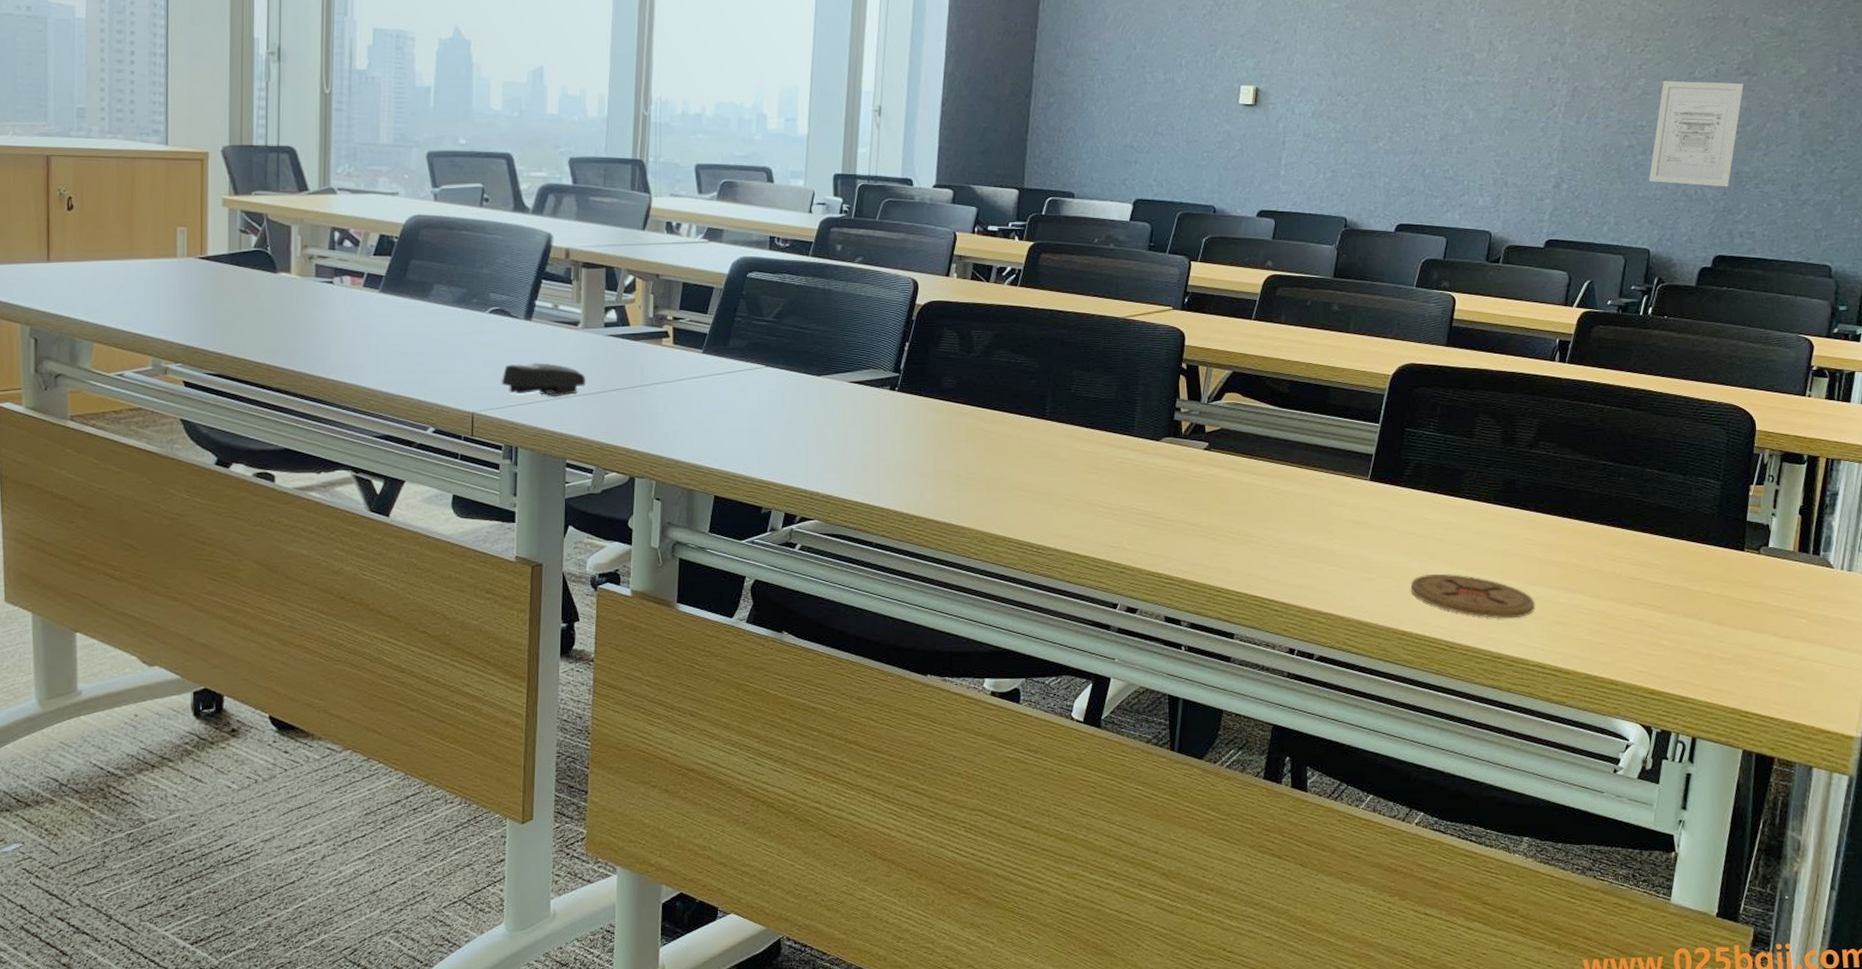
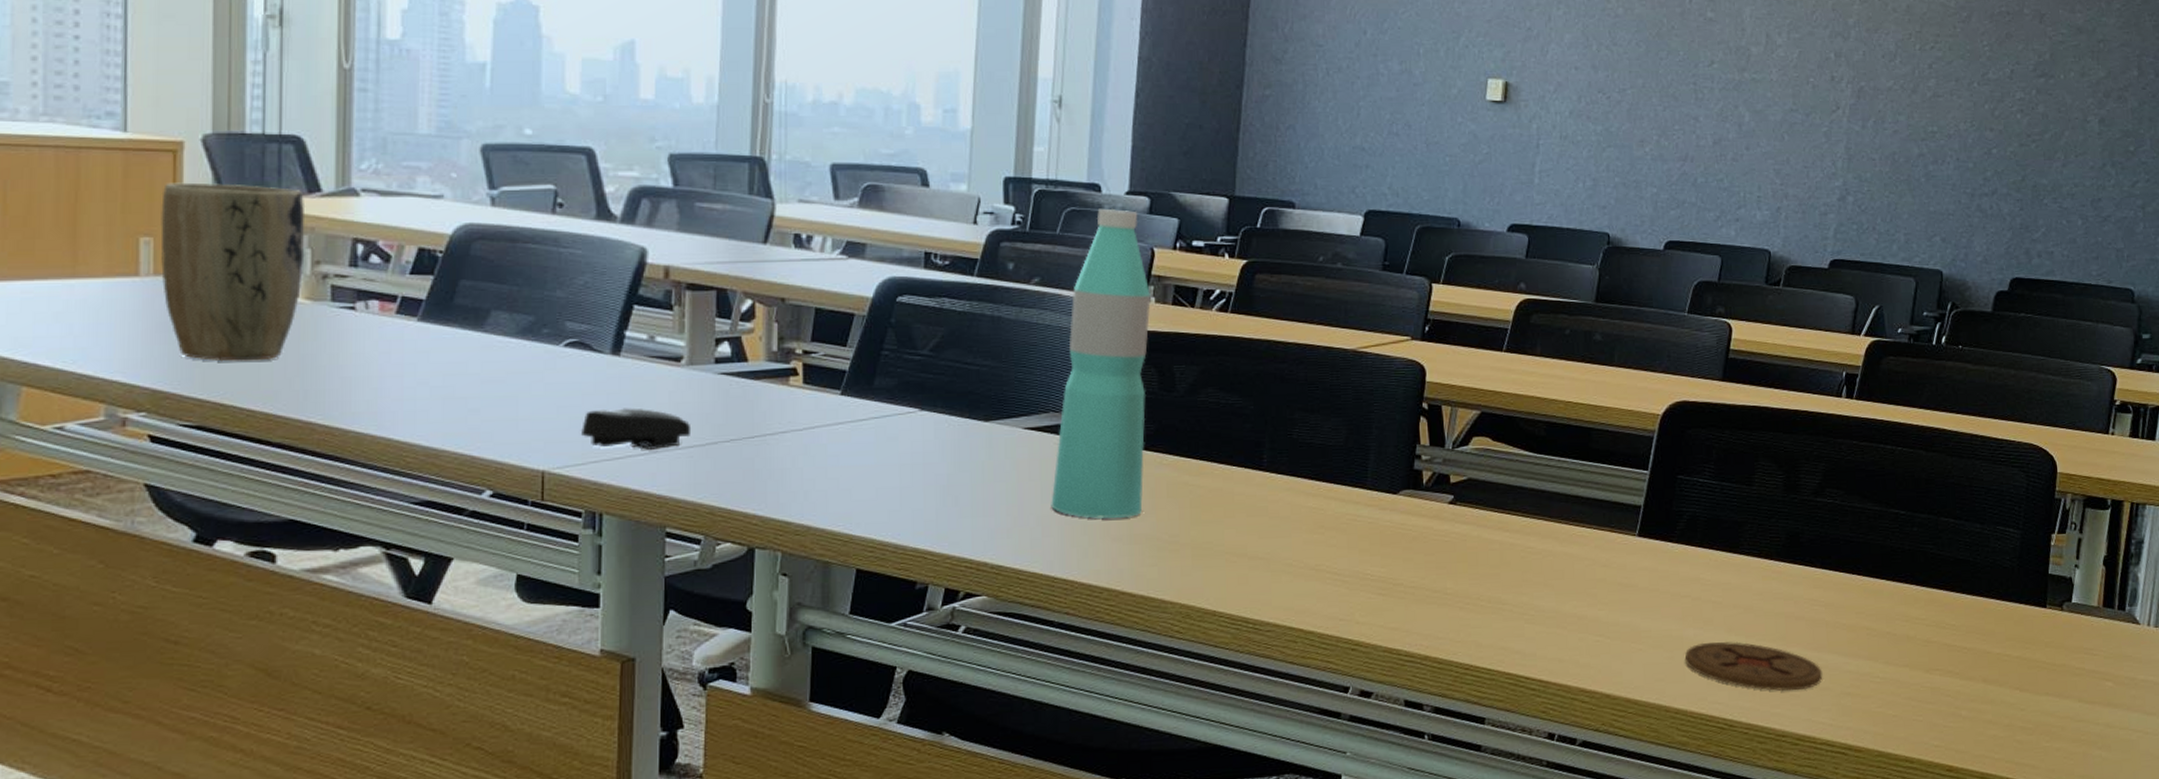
plant pot: none [192,184,297,324] -> present [160,182,306,362]
water bottle: none [870,199,953,458] -> present [1051,208,1151,518]
wall art: present [1649,80,1744,187] -> none [1941,82,2041,202]

